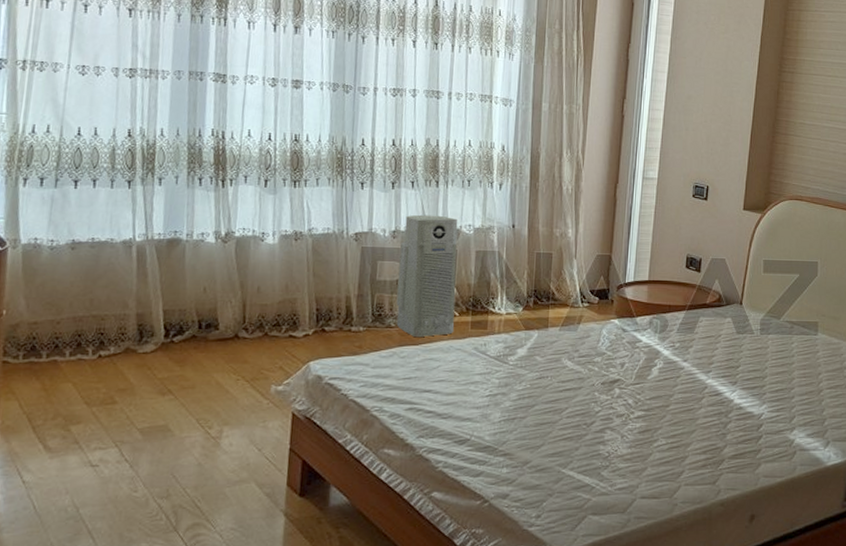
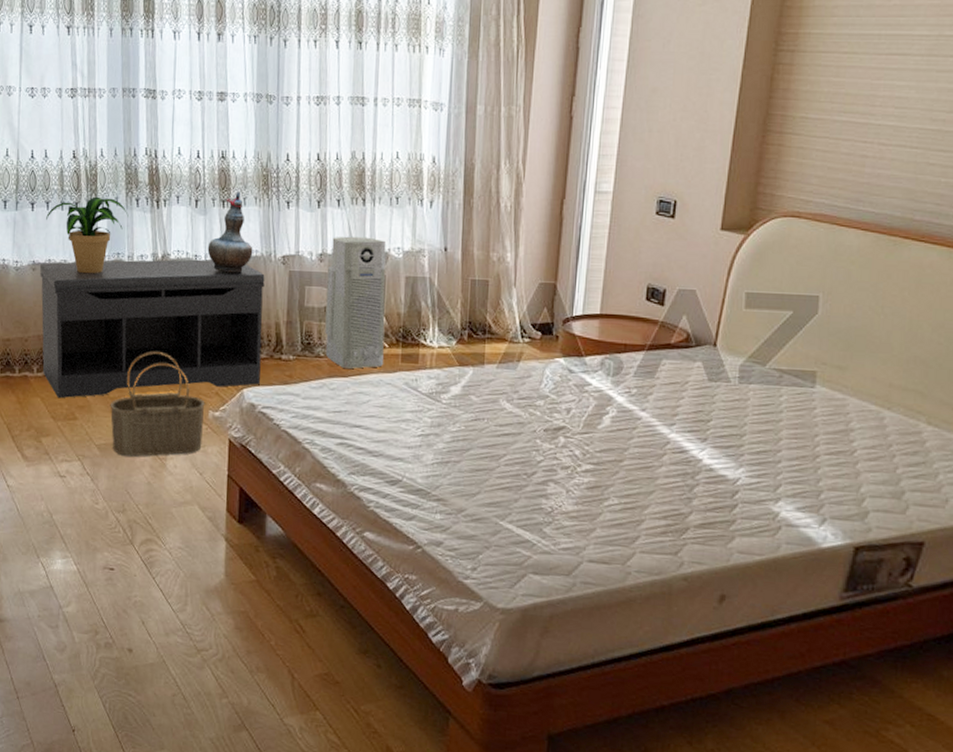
bench: none [77,237,336,382] -> present [39,259,265,399]
potted plant: none [91,175,190,253] -> present [46,196,129,274]
wicker basket: none [157,328,268,438] -> present [110,351,205,457]
decorative vase: none [276,173,325,250] -> present [207,192,253,274]

